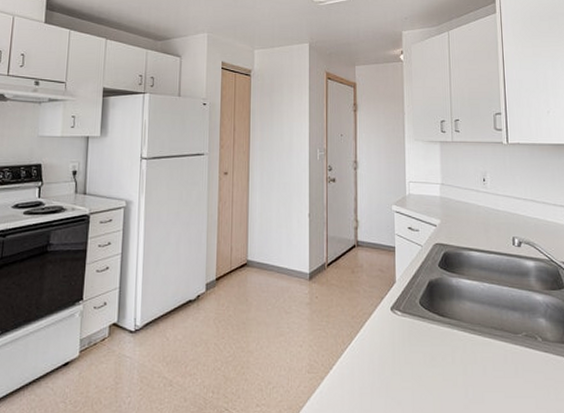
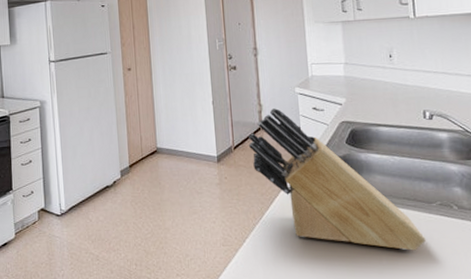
knife block: none [342,224,511,384] -> present [248,107,426,251]

